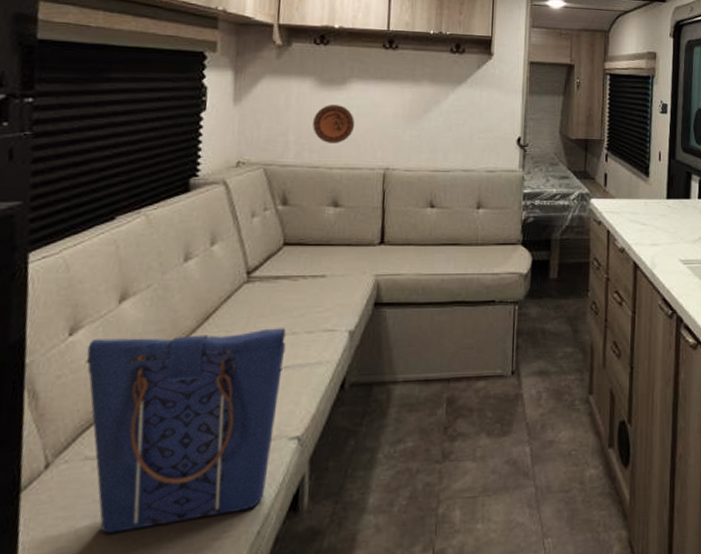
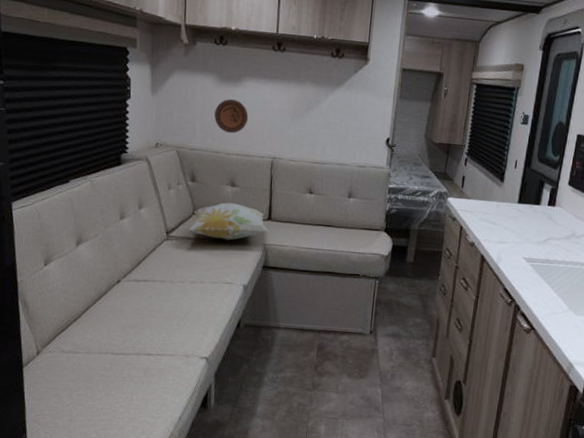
tote bag: present [85,328,286,534] -> none [57,270,197,403]
decorative pillow: none [277,227,382,275] -> present [188,202,269,241]

